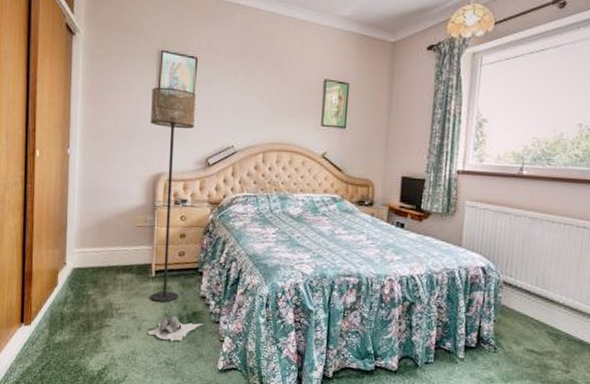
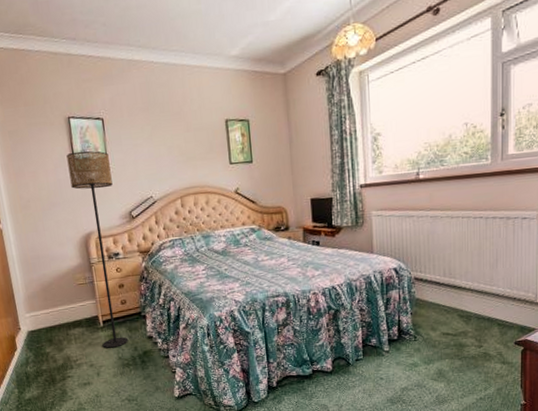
slippers: present [147,316,204,342] -> none [106,358,156,381]

